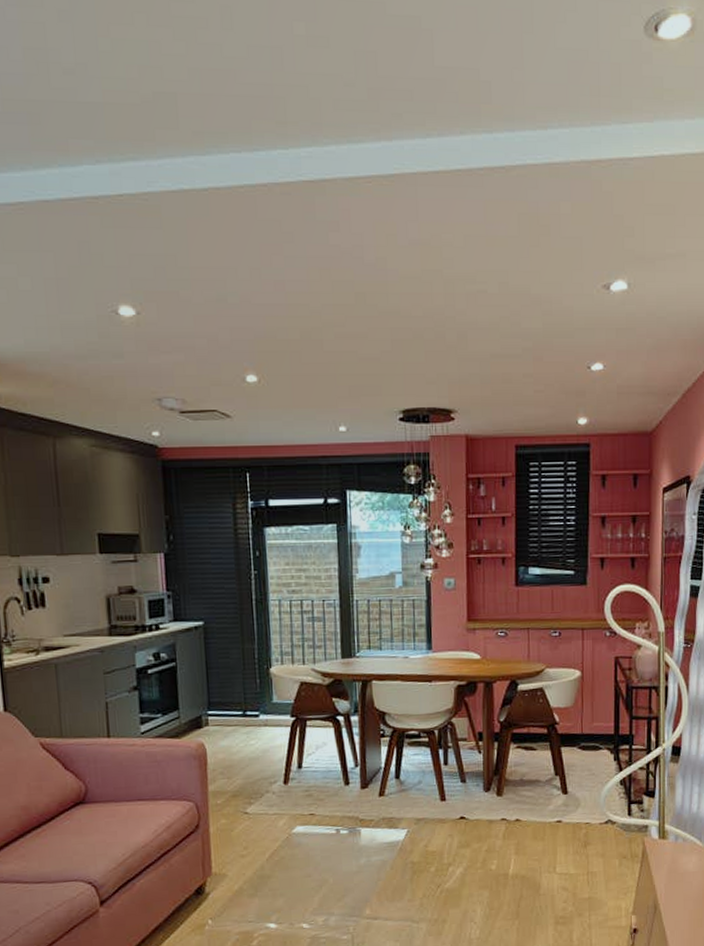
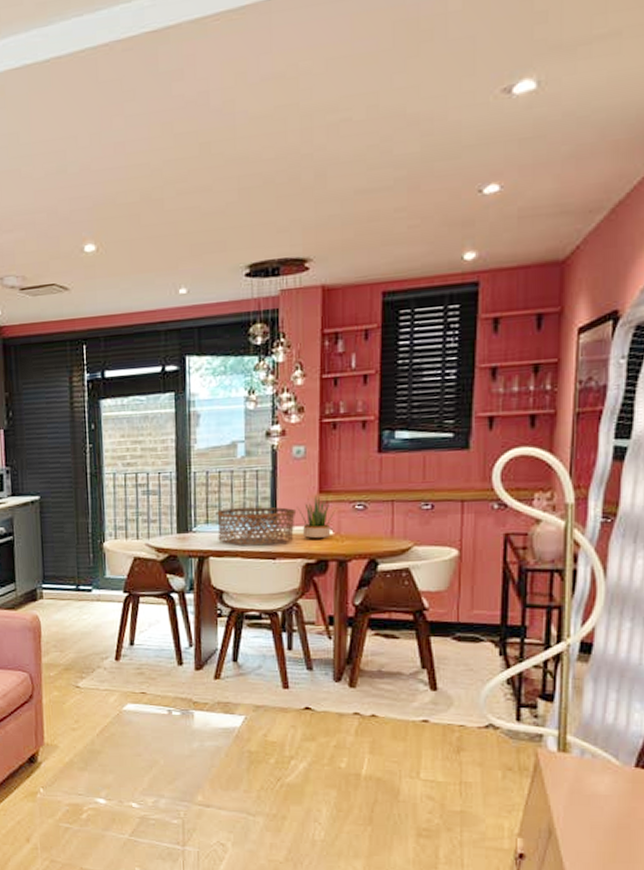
basket: none [378,633,449,670] -> present [217,507,297,547]
potted plant: none [449,623,483,664] -> present [297,495,337,541]

